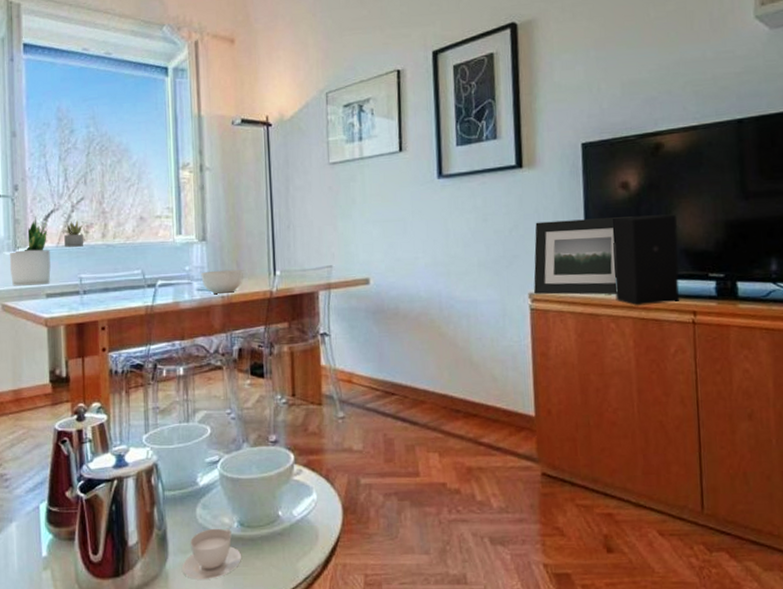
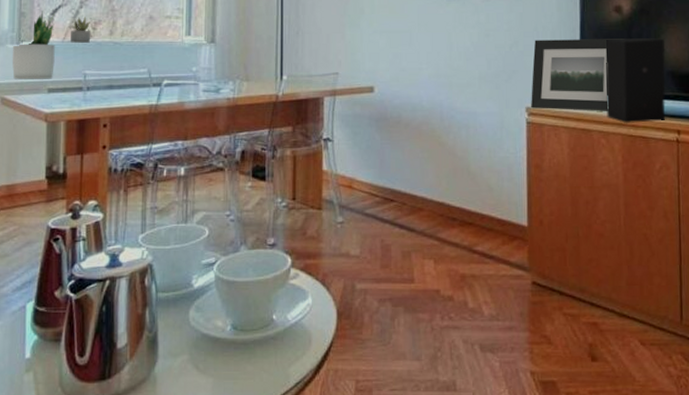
teacup: present [182,528,242,580] -> none [172,331,234,384]
bowl: present [201,269,244,295] -> none [208,72,251,96]

